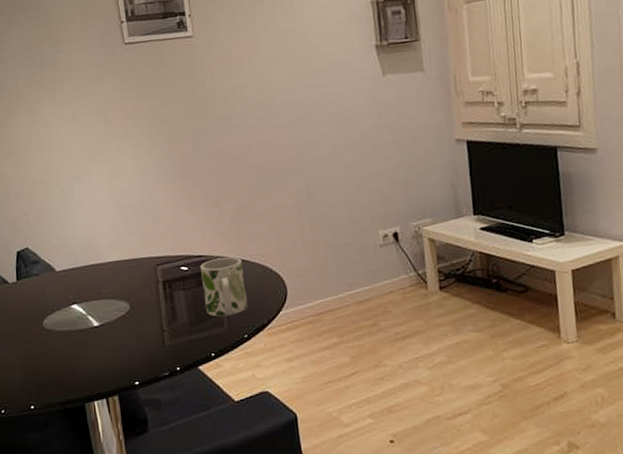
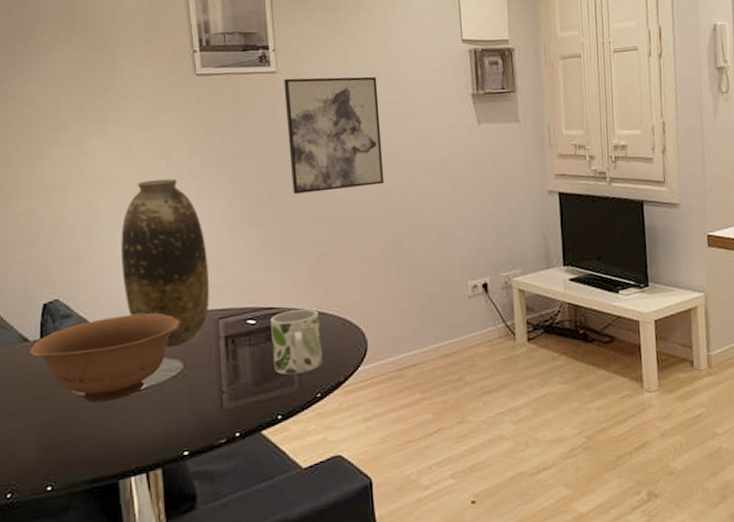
bowl: none [9,260,125,337] -> present [29,313,180,403]
vase: none [73,139,148,291] -> present [121,178,210,348]
wall art: none [199,35,296,150] -> present [283,76,385,194]

